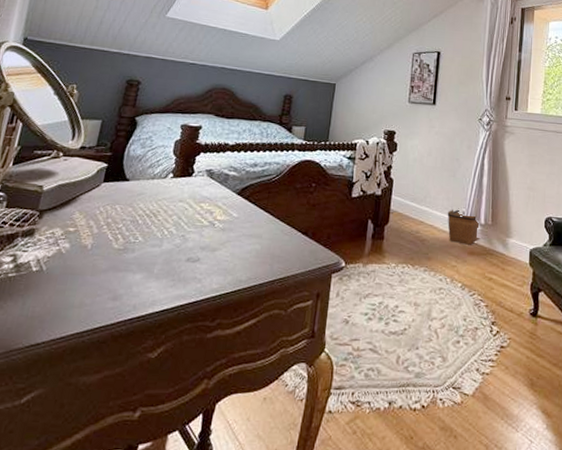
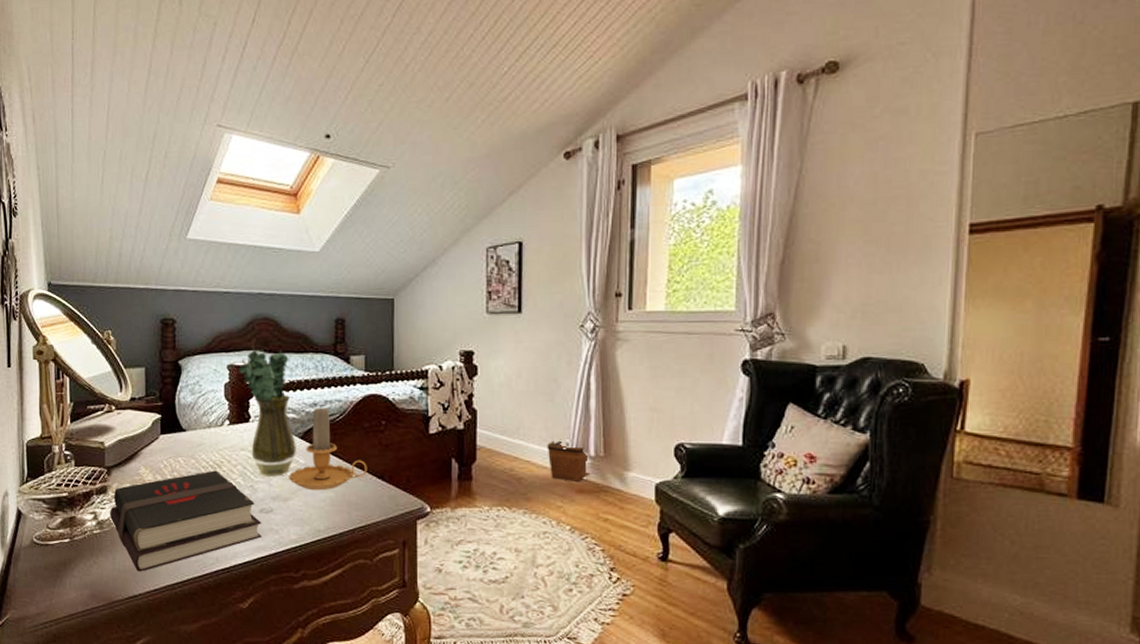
hardback book: none [30,219,187,318] -> present [109,470,262,572]
vase: none [188,109,239,228] -> present [239,345,296,477]
candle: none [220,166,294,244] -> present [289,405,367,491]

